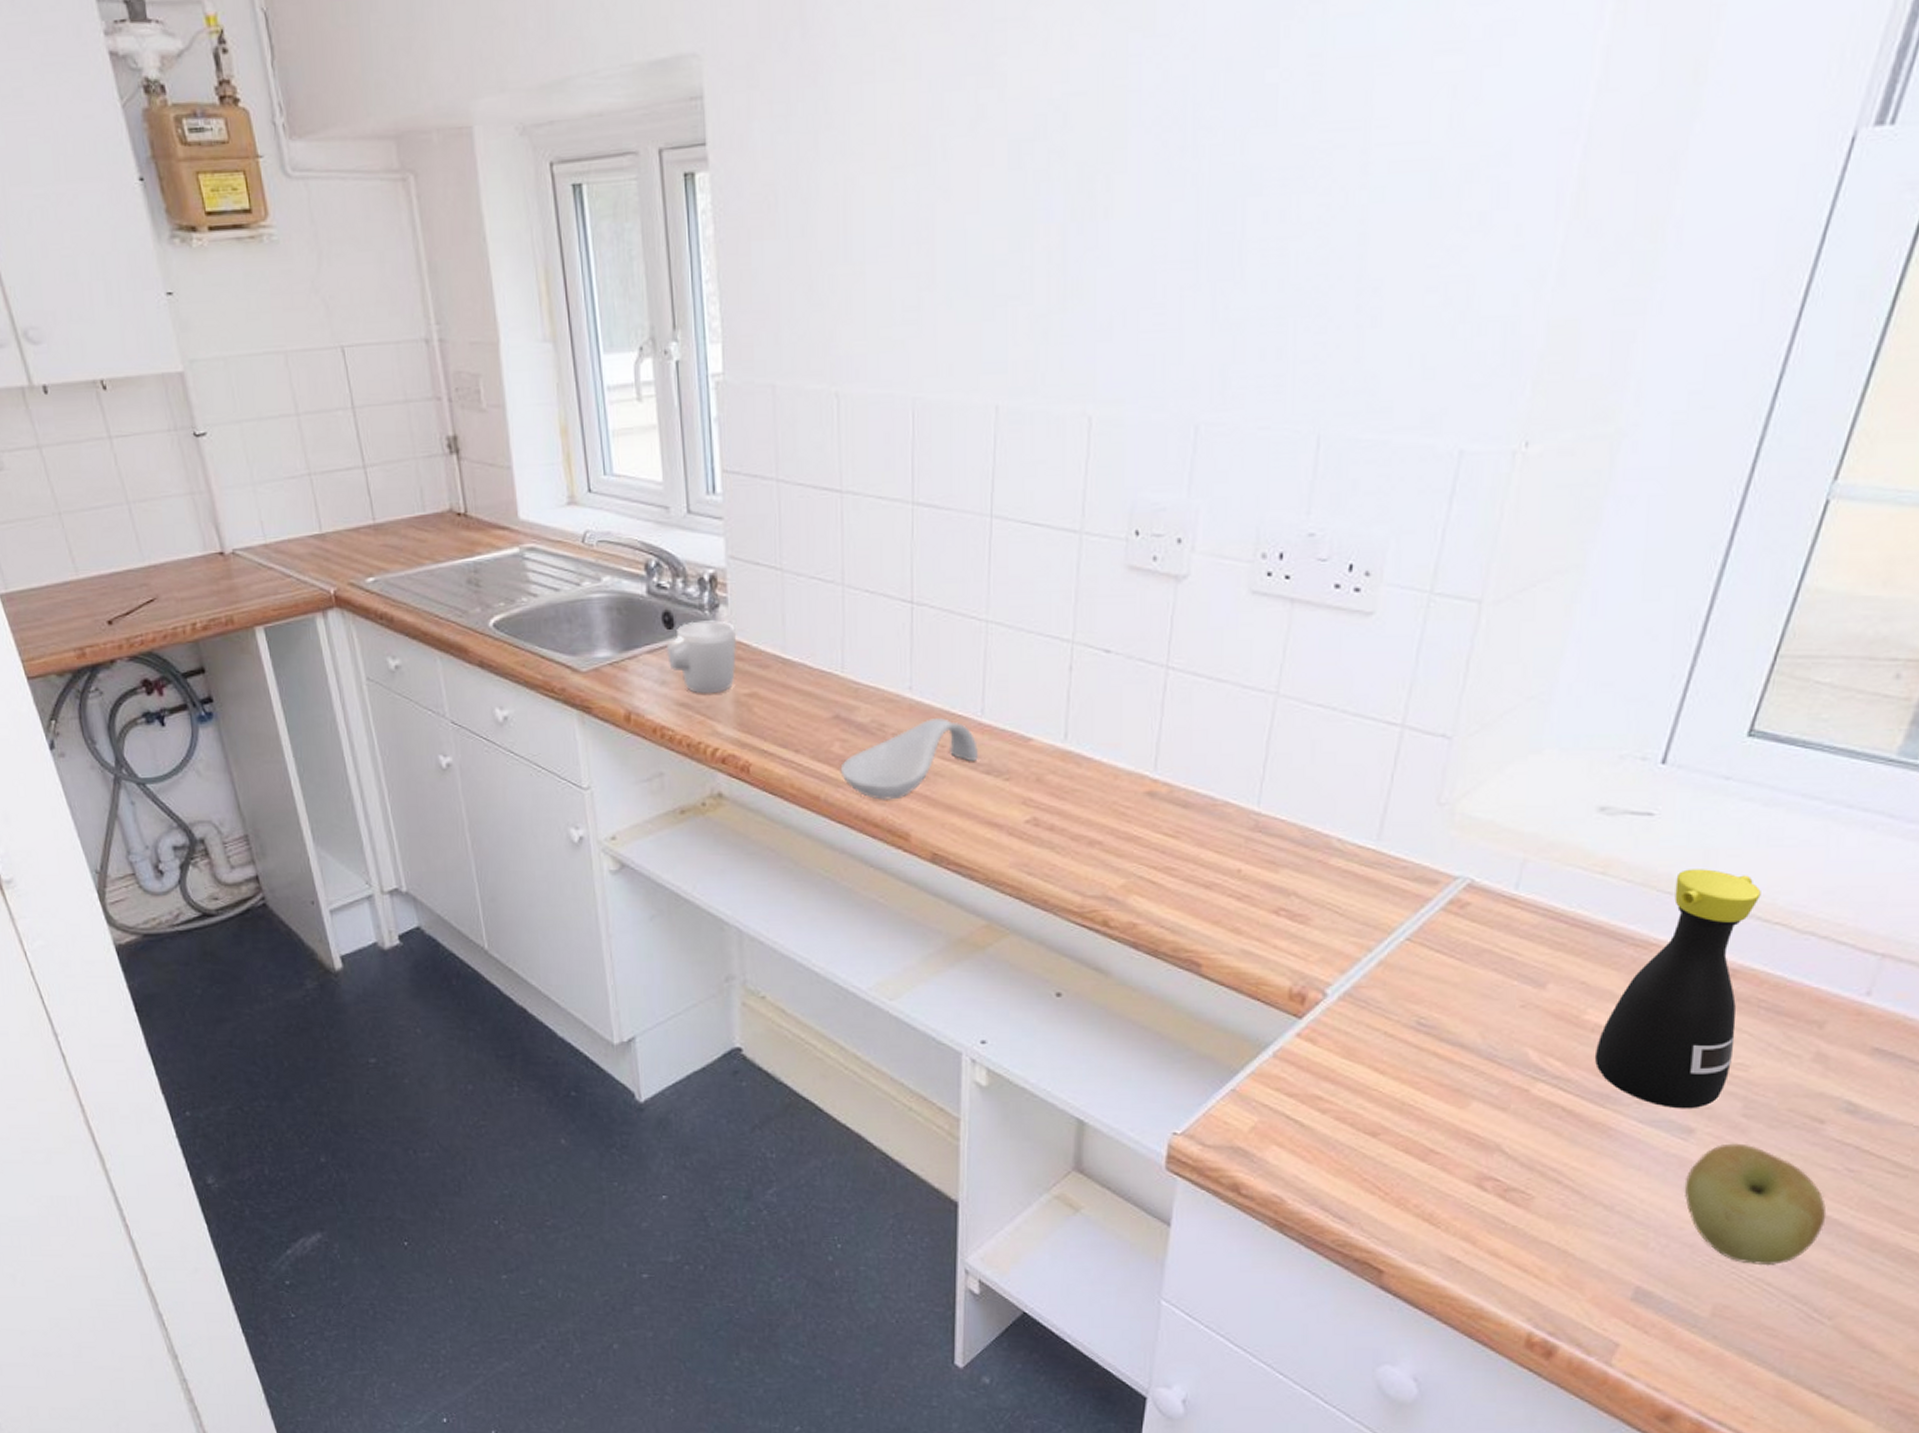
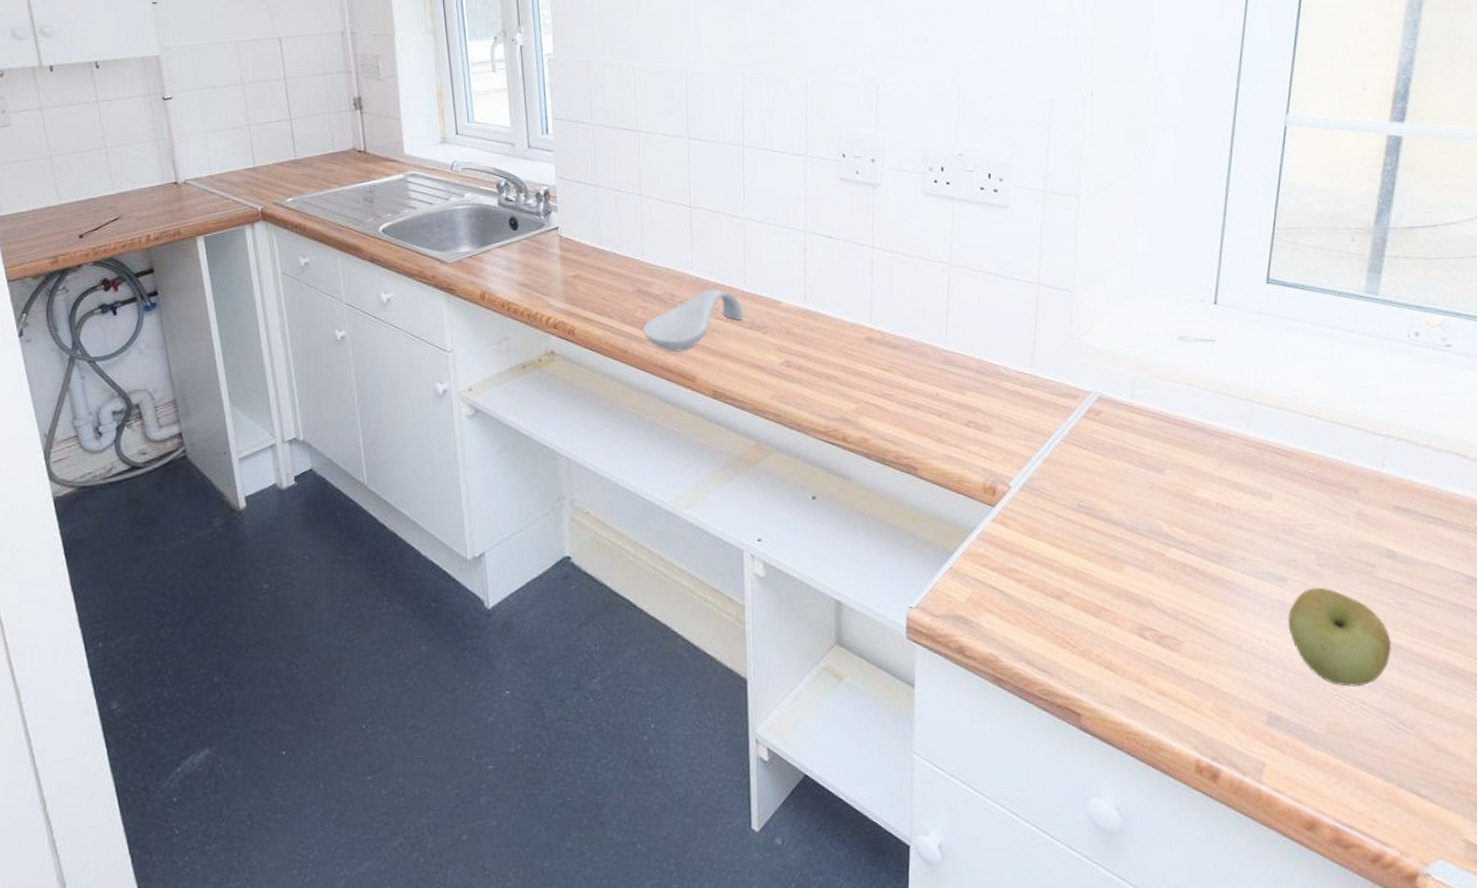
mug: present [666,620,737,694] -> none [512,223,565,277]
bottle: present [1594,869,1761,1109] -> none [1206,378,1302,563]

